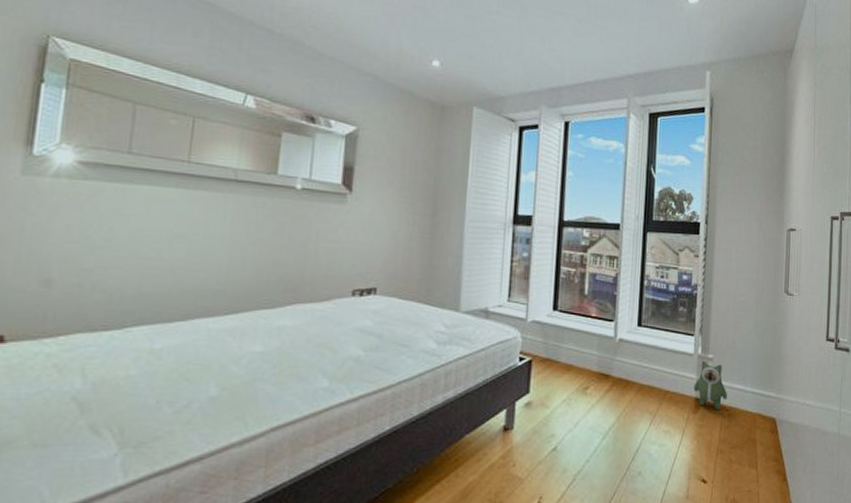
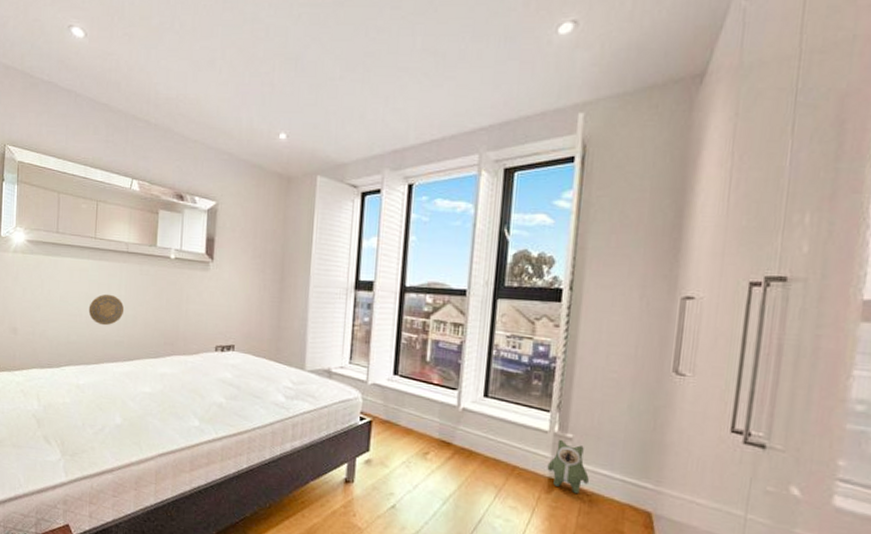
decorative plate: none [173,231,229,271] -> present [88,294,125,326]

